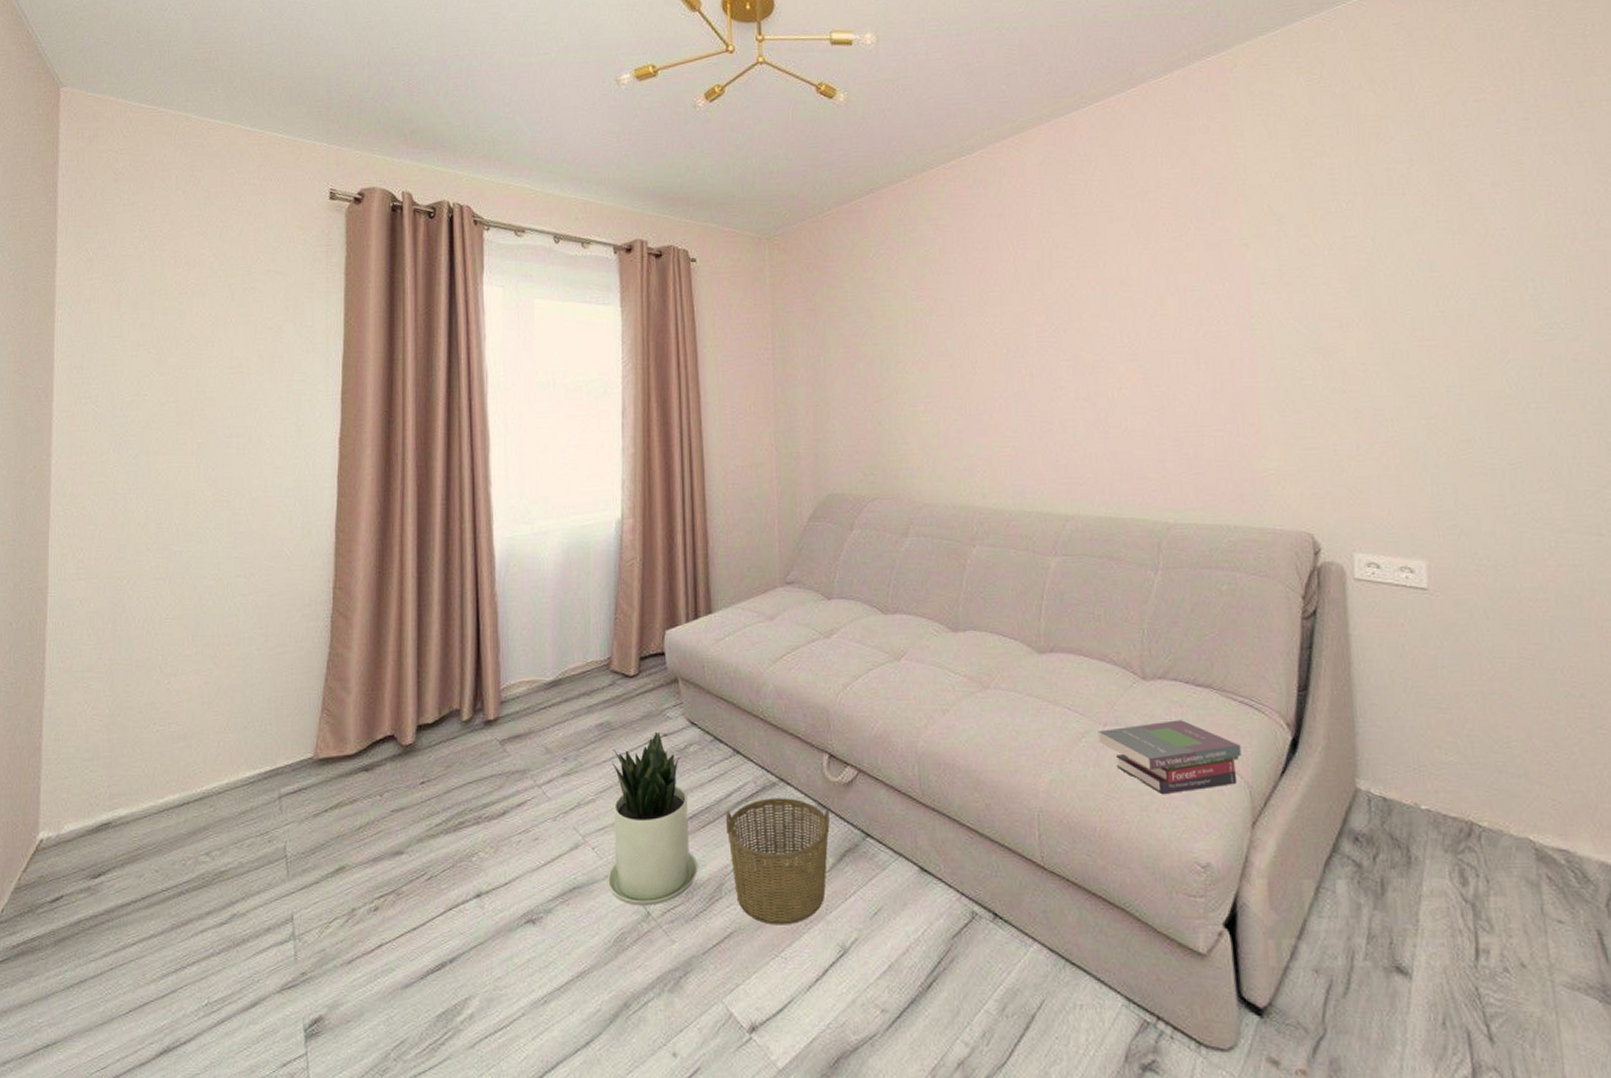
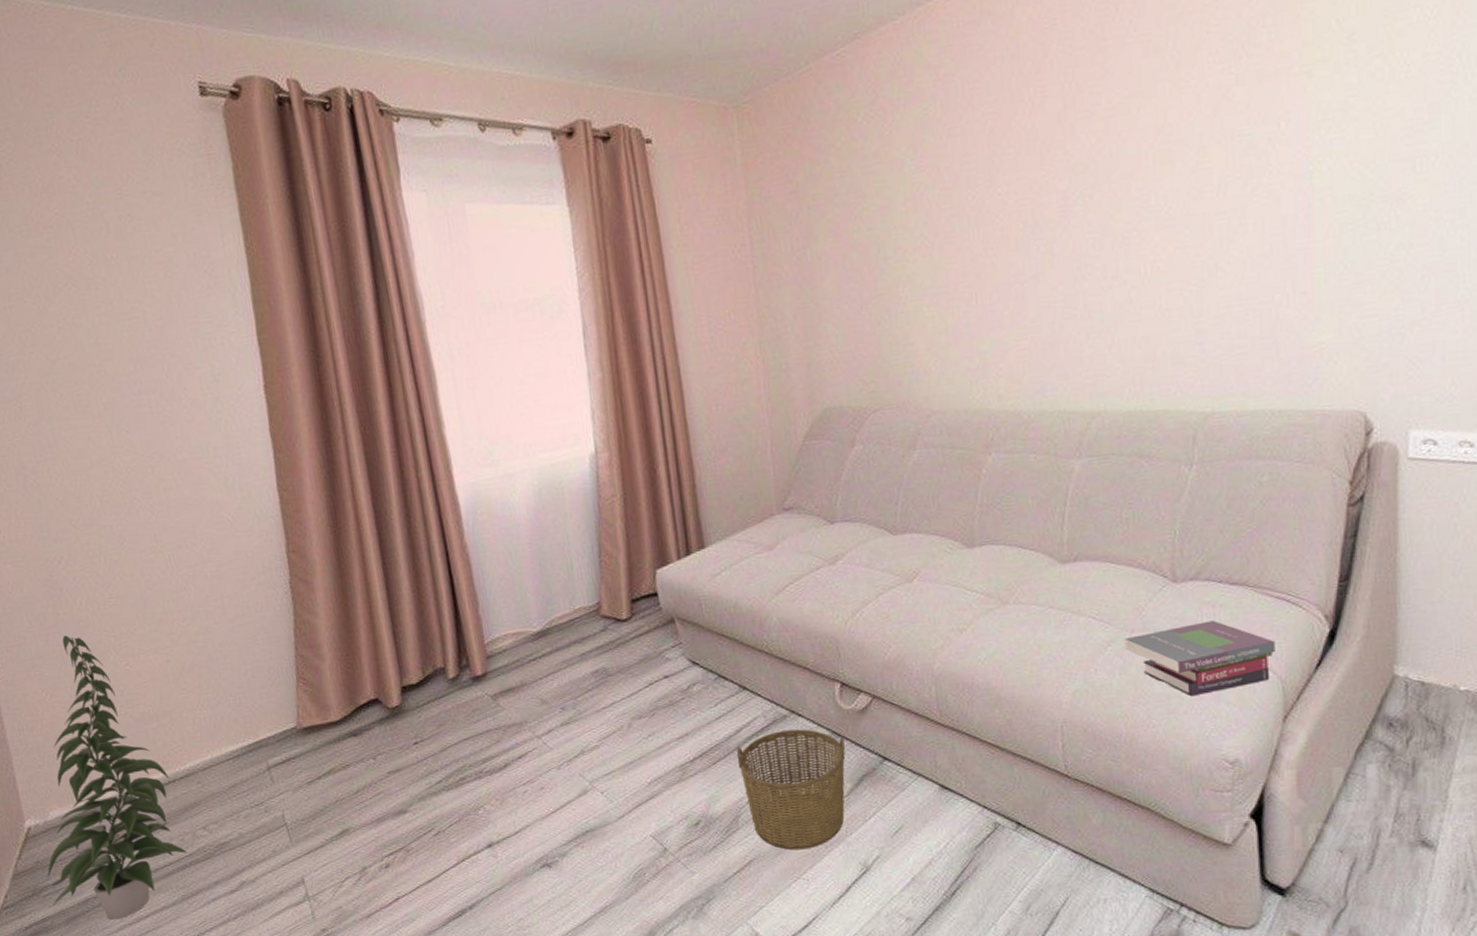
plant: none [46,651,186,945] -> present [47,635,187,920]
planter: present [607,731,698,906] -> none [612,674,713,843]

